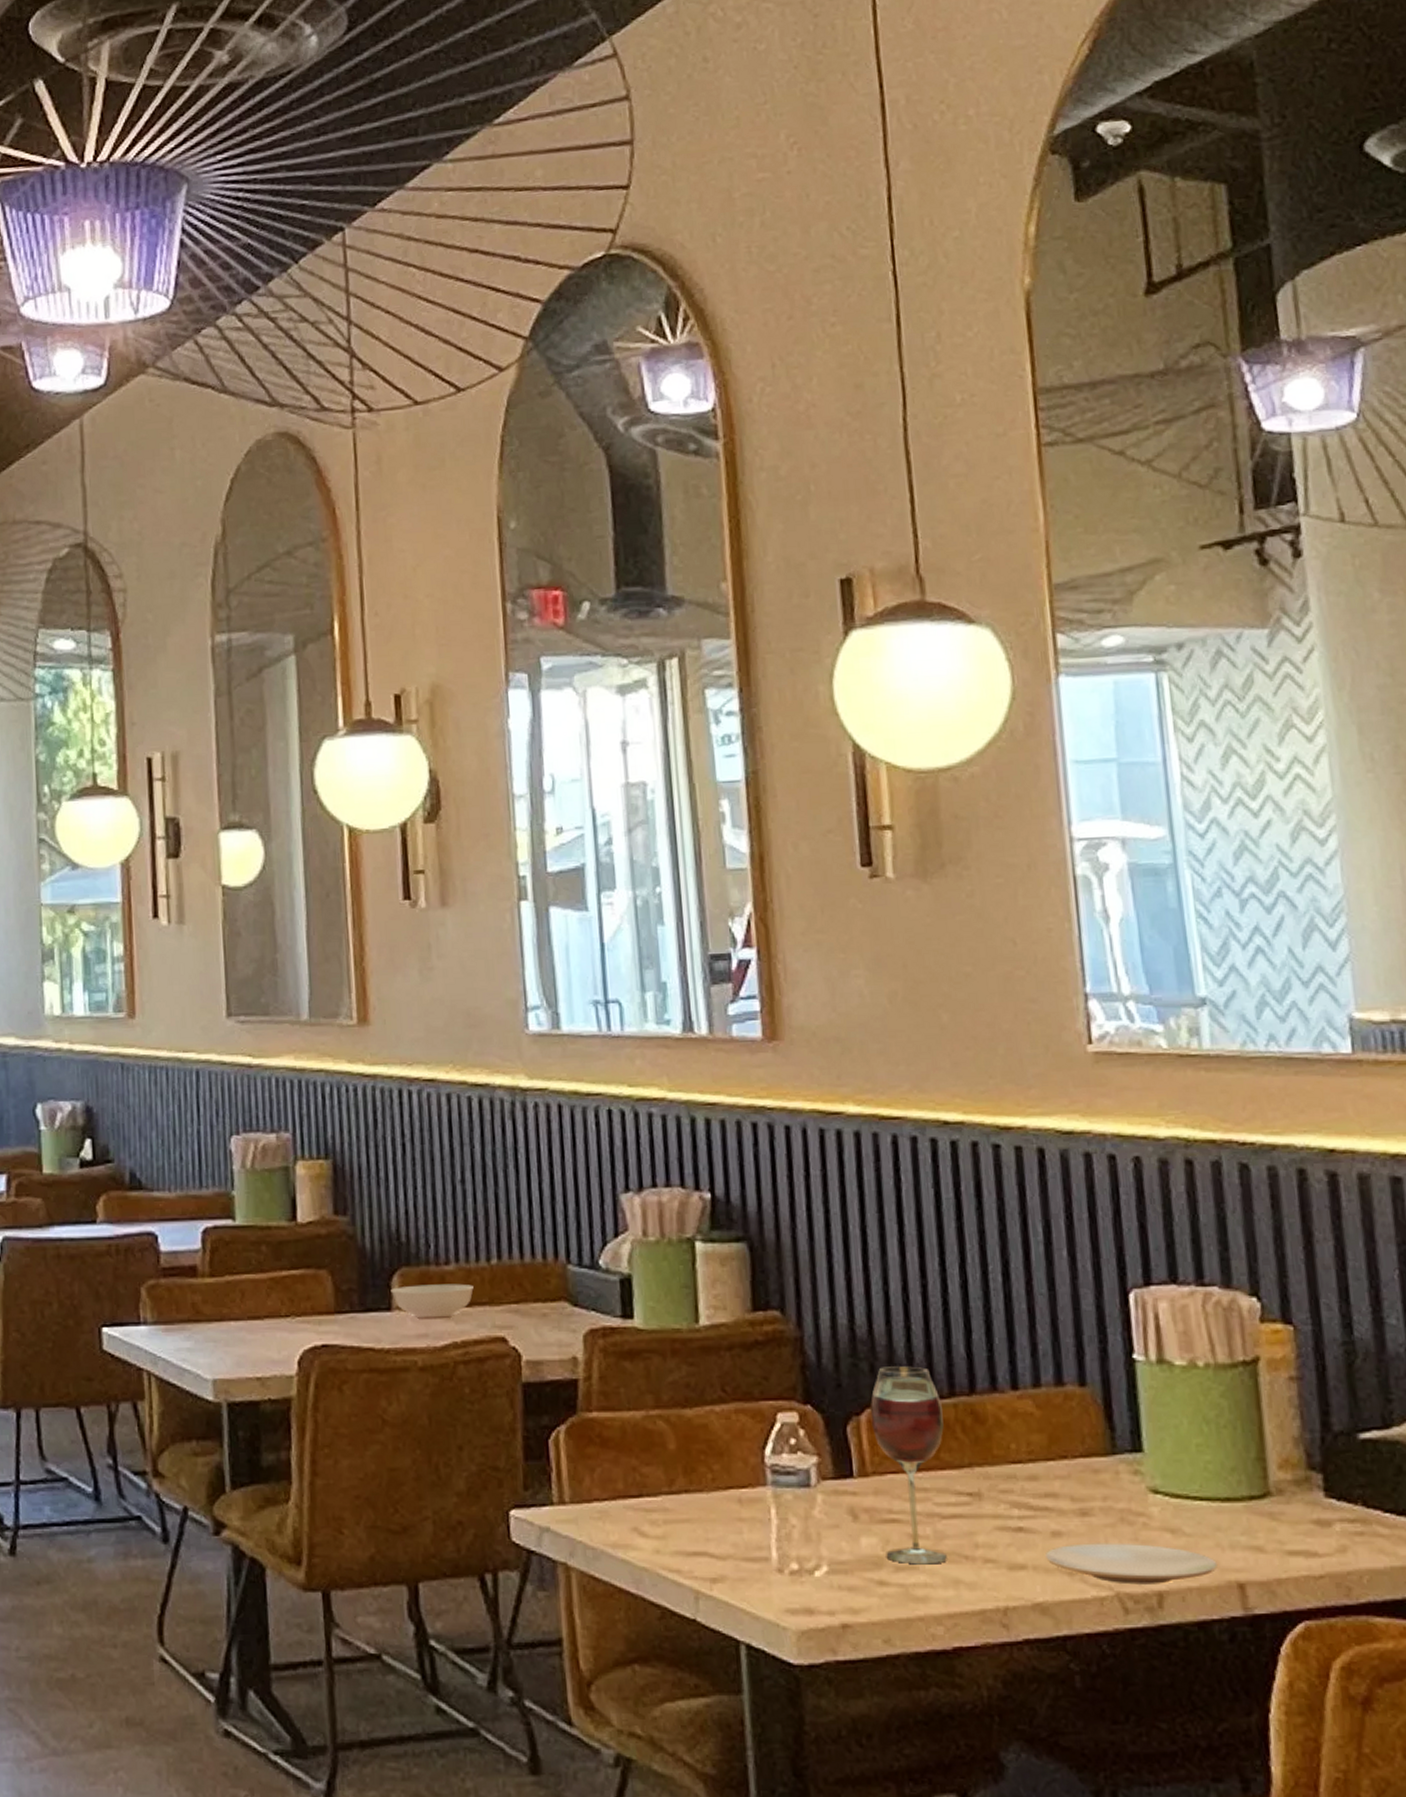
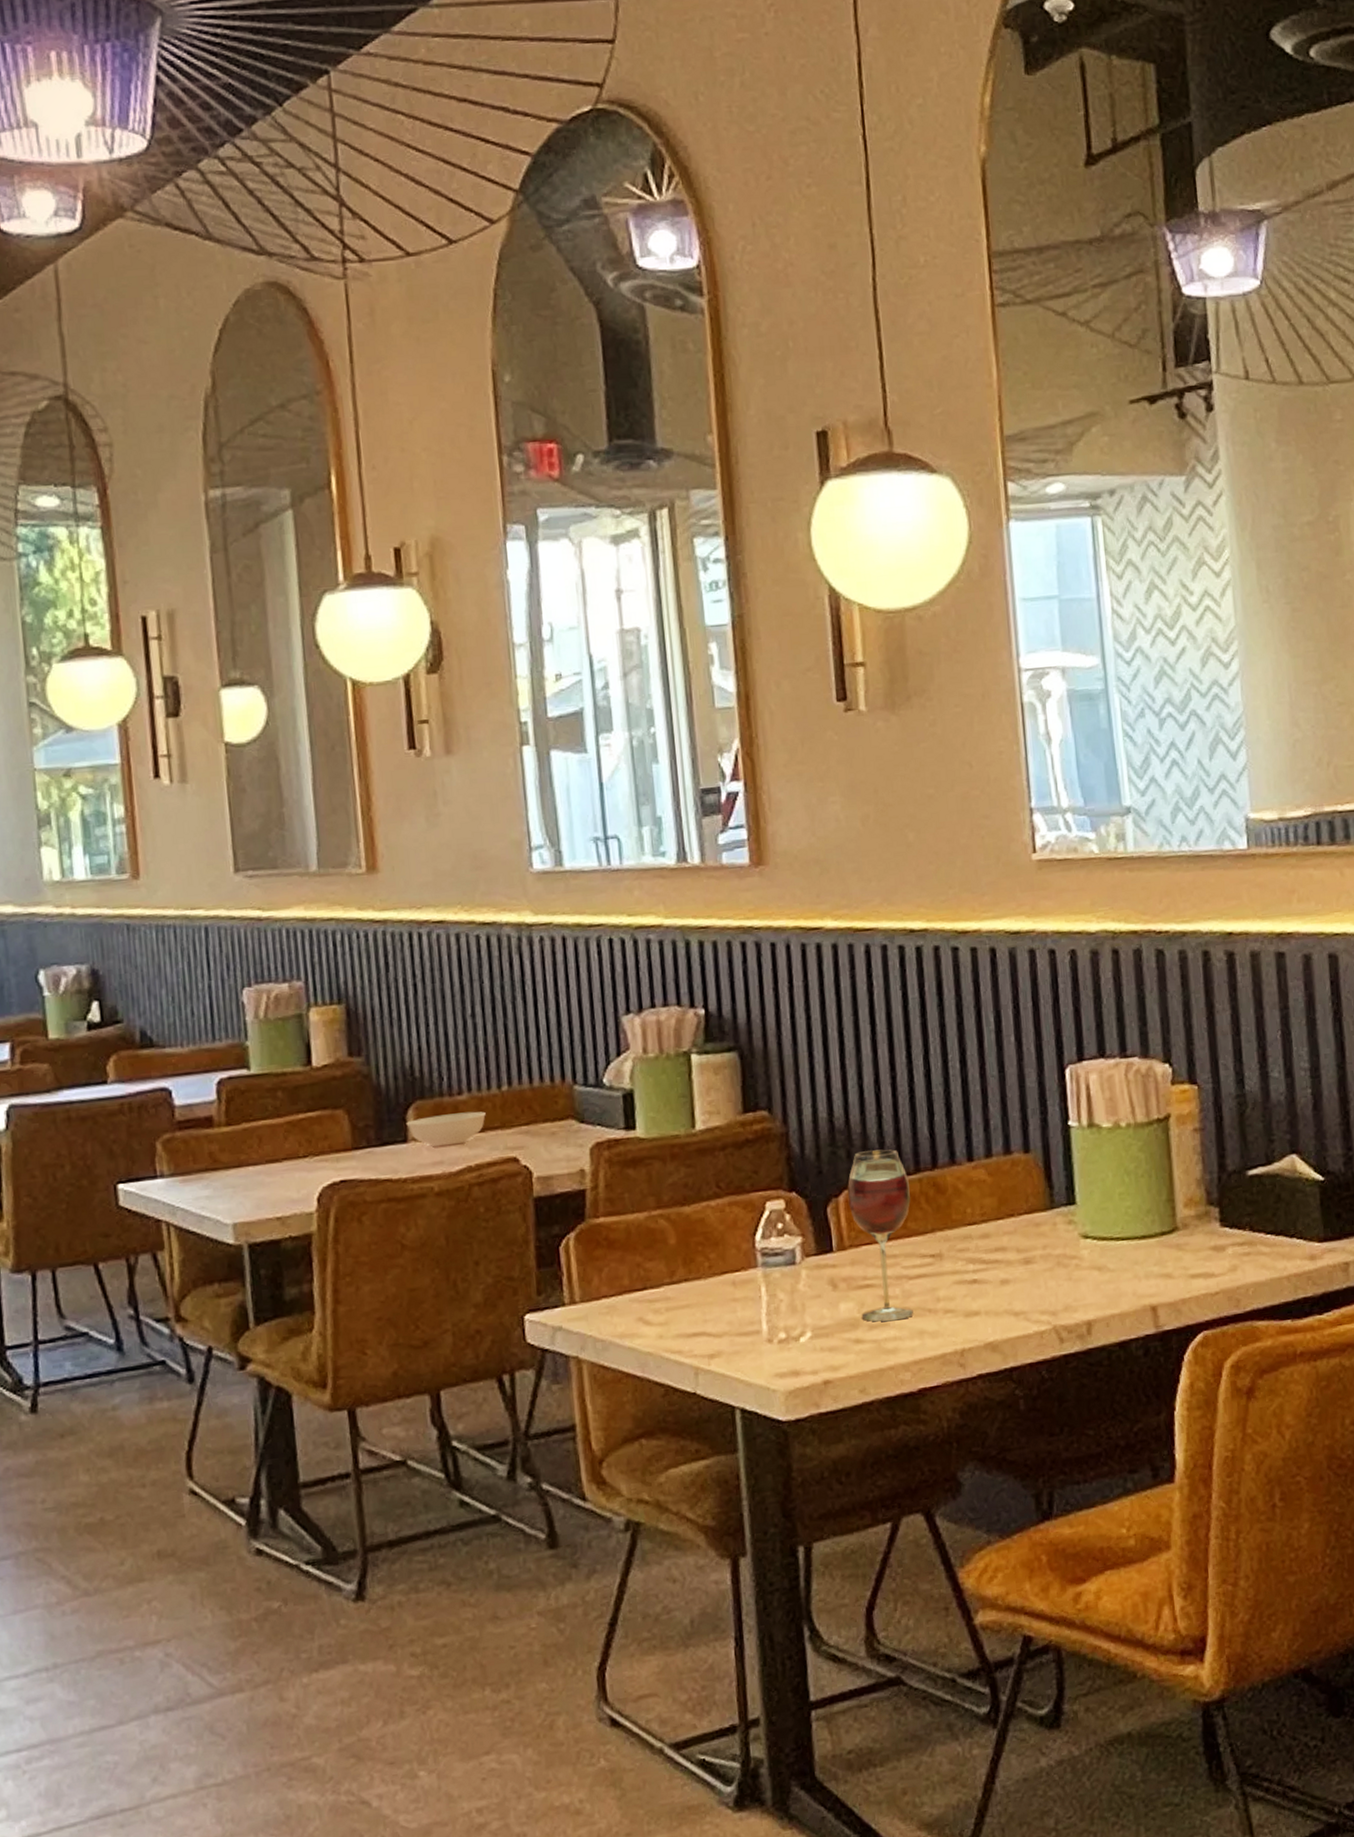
plate: present [1045,1543,1217,1585] -> none [996,1282,1135,1318]

